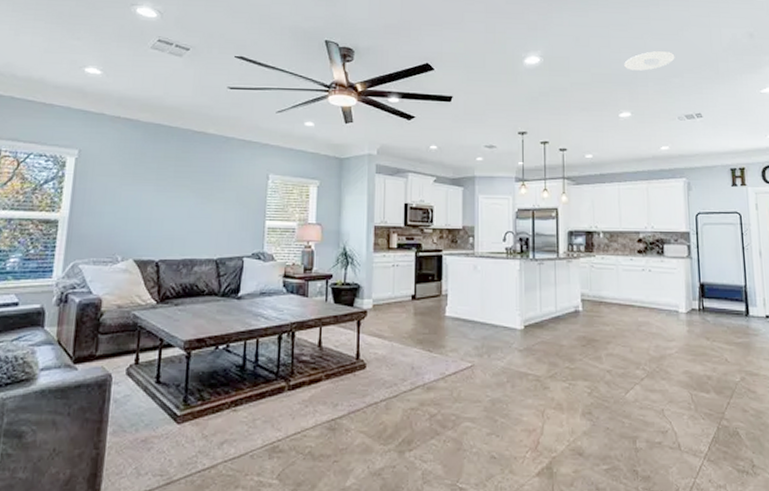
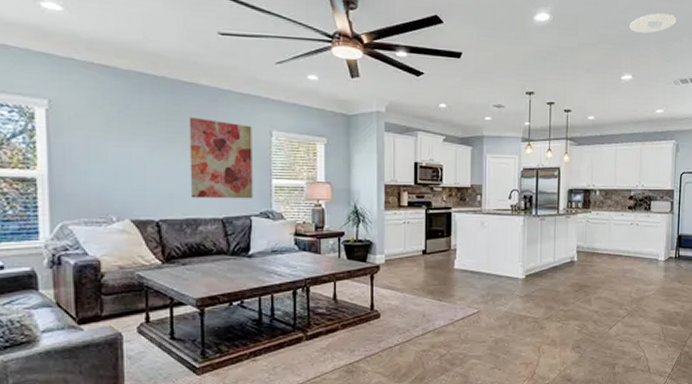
wall art: none [189,162,251,240] -> present [189,116,253,199]

